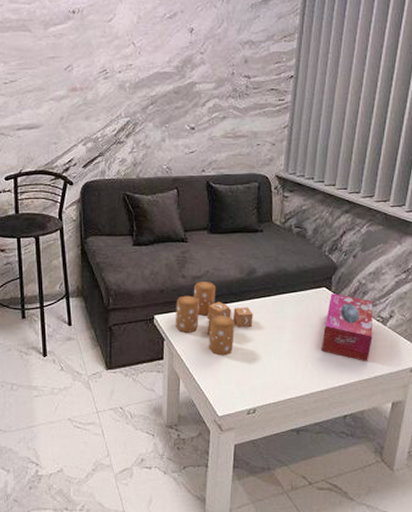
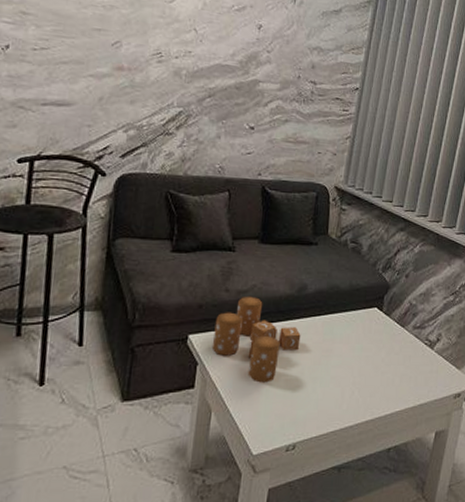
tissue box: present [321,293,373,361] -> none [368,314,422,388]

